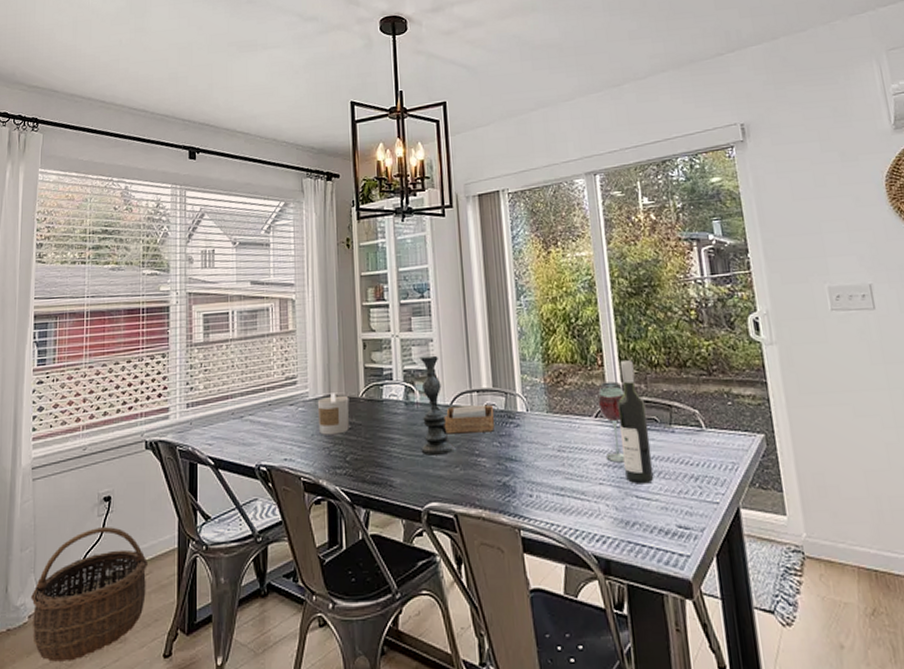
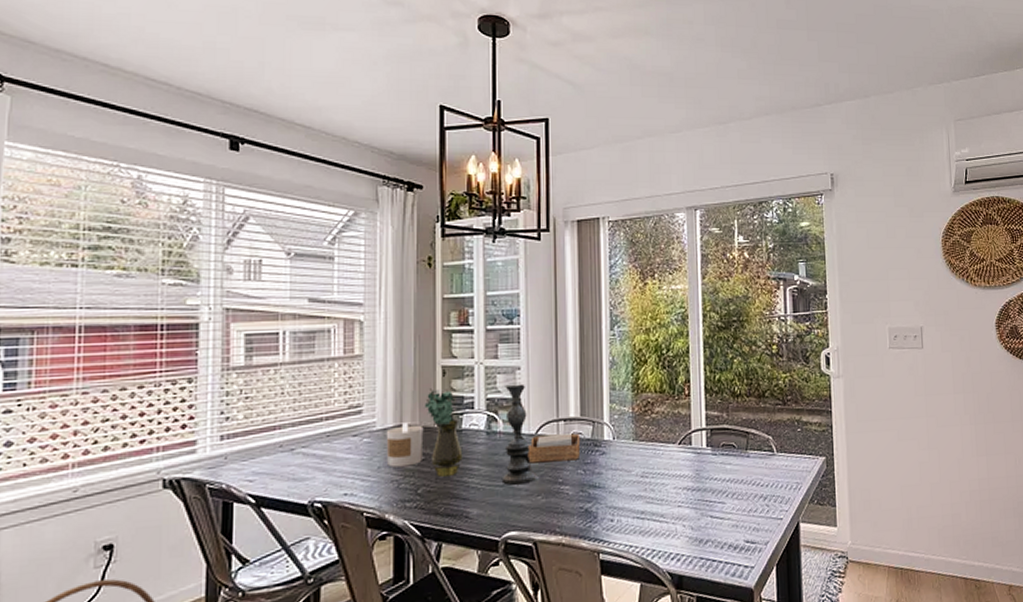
vase: none [348,360,385,445] -> present [424,388,463,477]
wineglass: present [597,381,624,463] -> none [682,410,707,486]
bottle: present [617,360,654,484] -> none [700,391,728,505]

